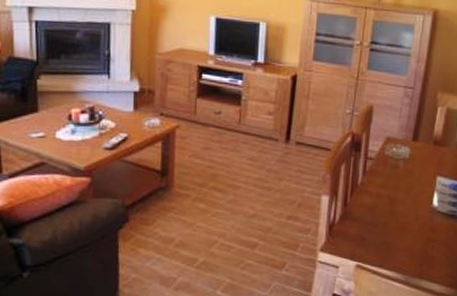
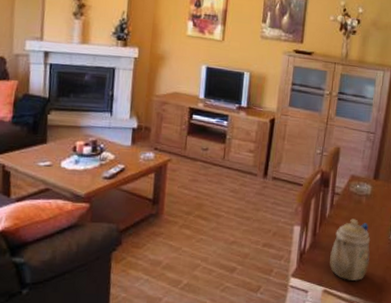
teapot: none [363,186,409,254] -> present [330,218,371,281]

